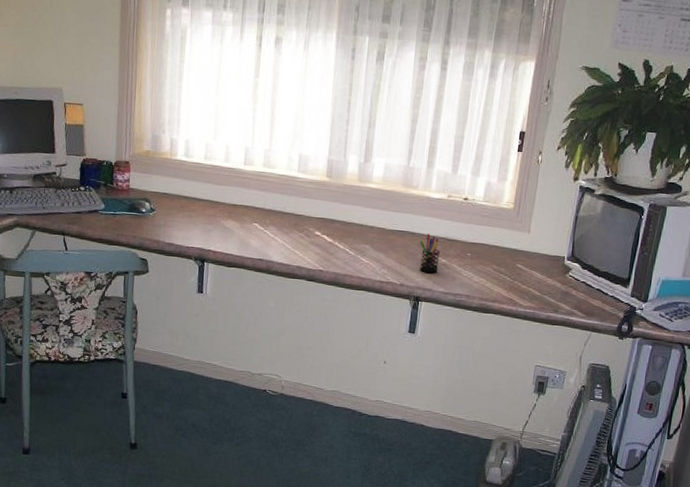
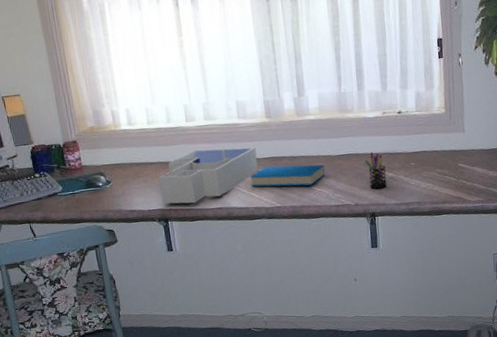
desk organizer: none [203,195,310,249] -> present [158,147,258,204]
book: none [297,226,376,256] -> present [250,164,325,187]

